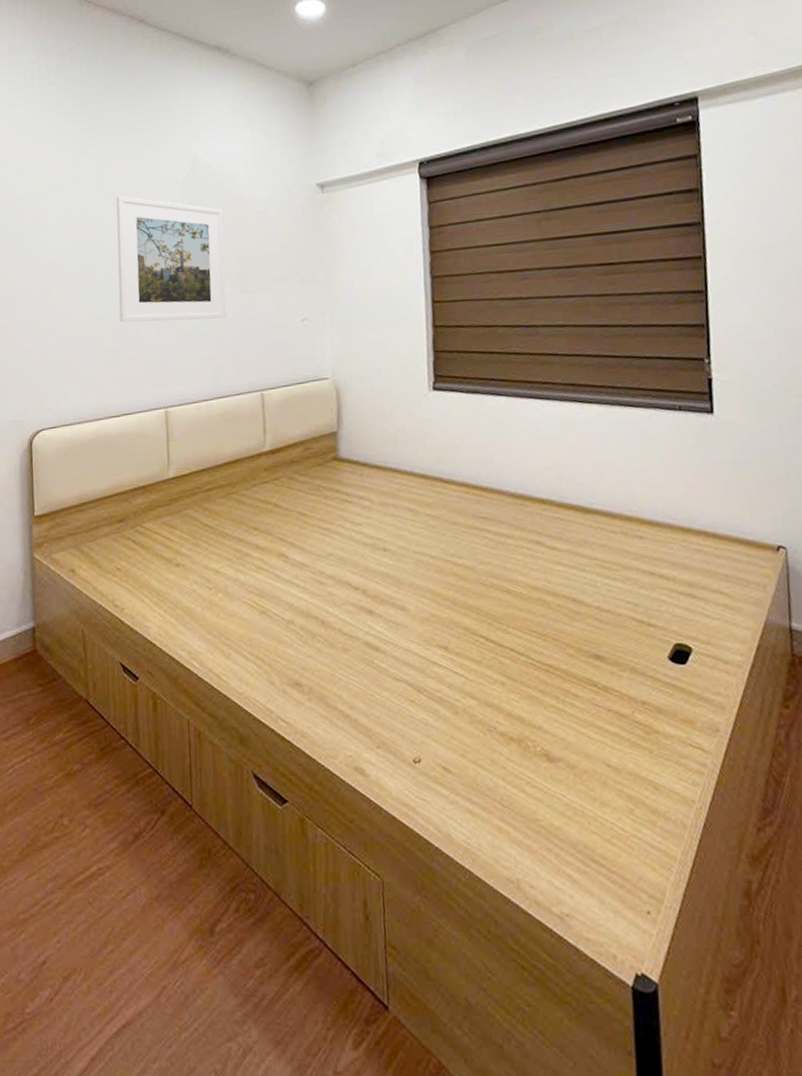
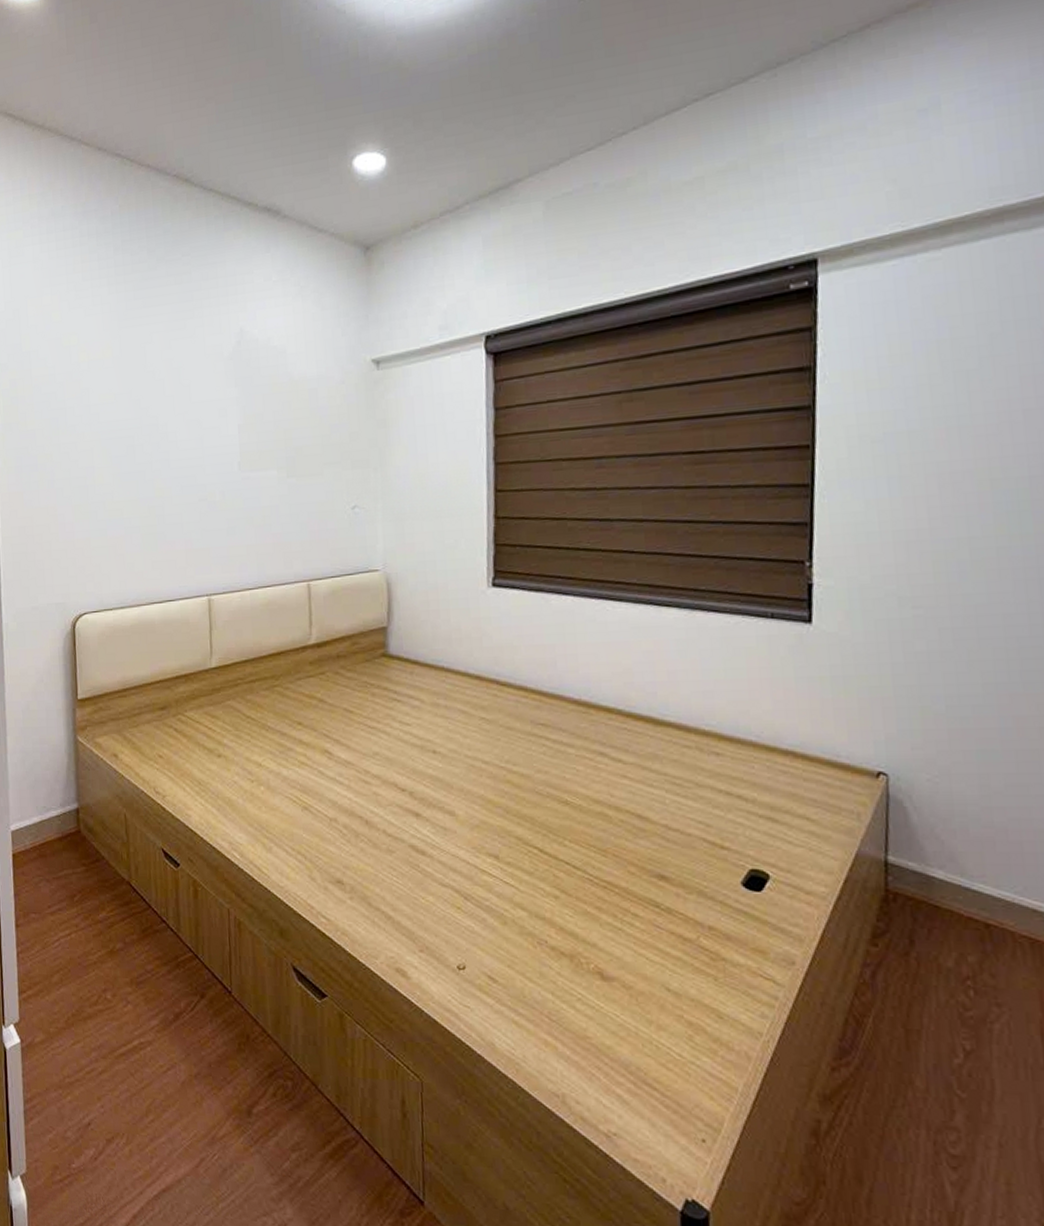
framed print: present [116,195,227,323] -> none [159,371,273,506]

